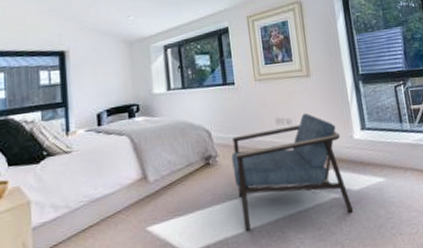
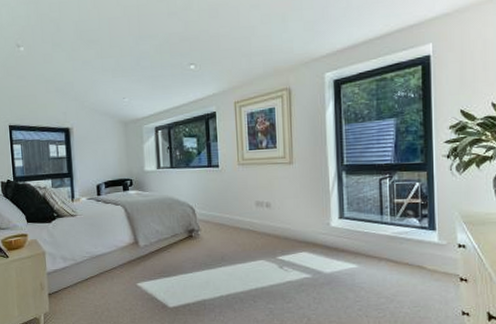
armchair: present [231,113,354,232] -> none [212,198,323,297]

